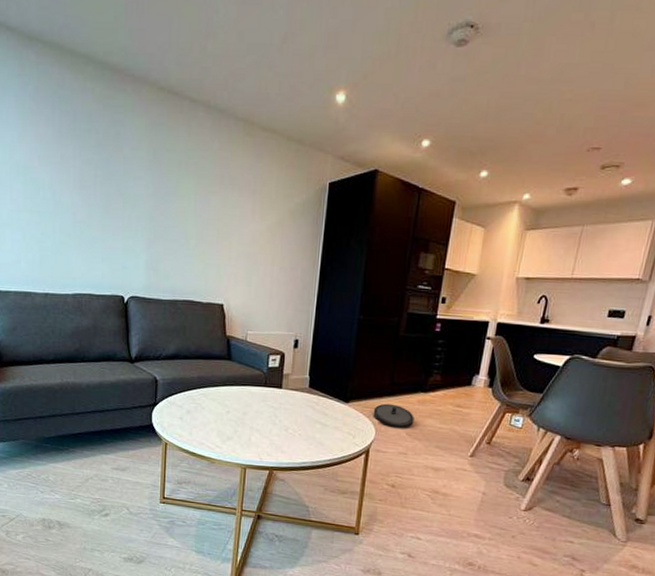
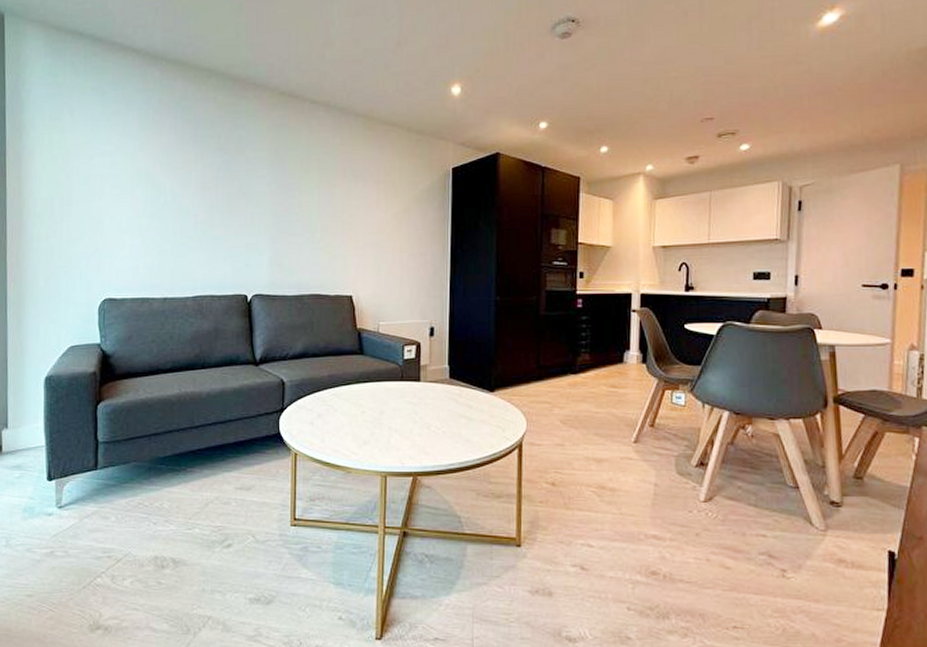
robot vacuum: present [373,403,414,429] -> none [522,389,567,417]

